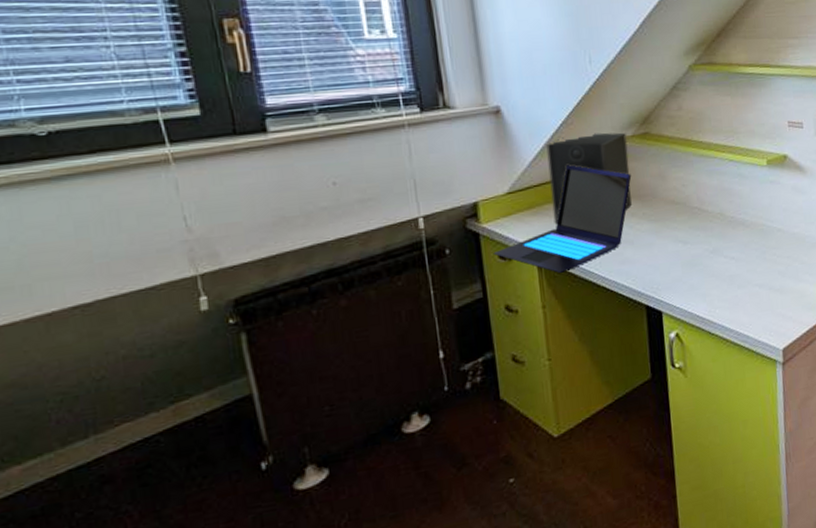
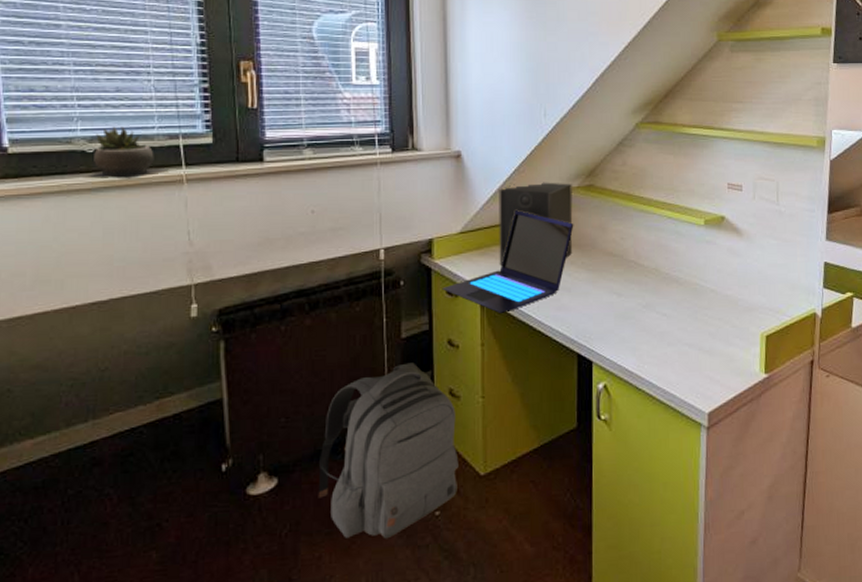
succulent plant: none [37,102,147,166] -> present [83,126,167,179]
backpack: none [374,333,531,519] -> present [318,362,459,539]

